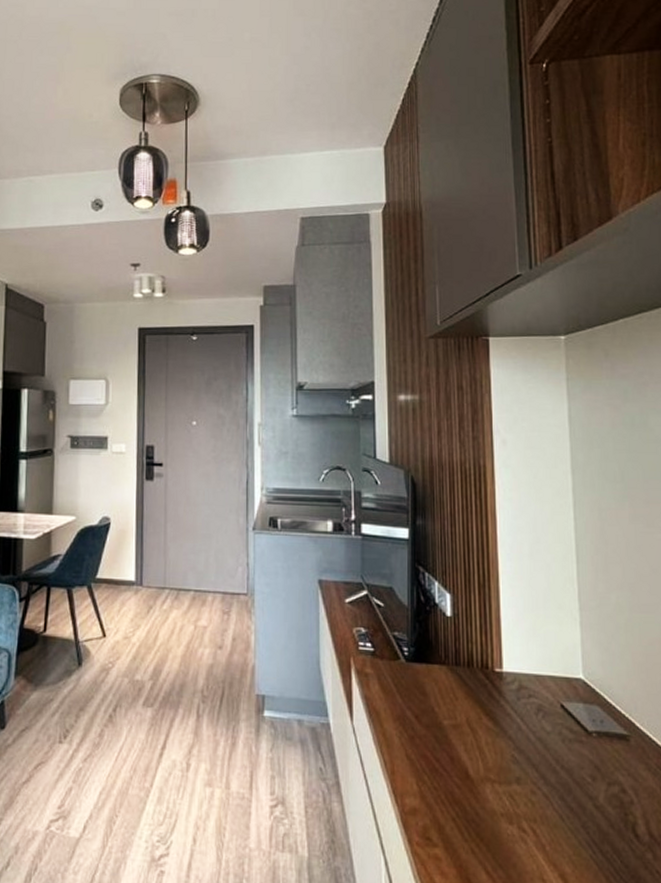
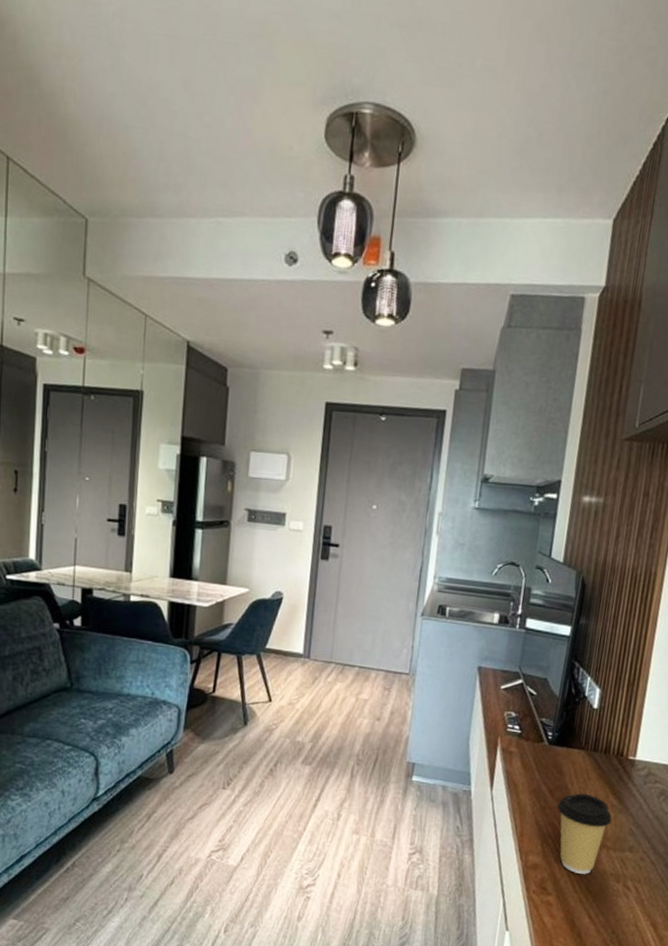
coffee cup: none [427,716,490,817] -> present [557,793,612,874]

